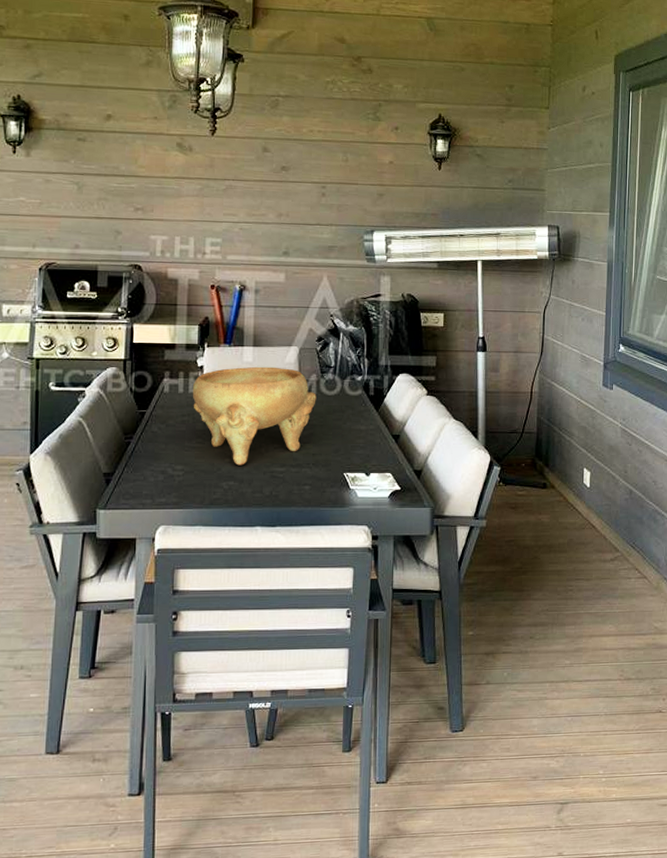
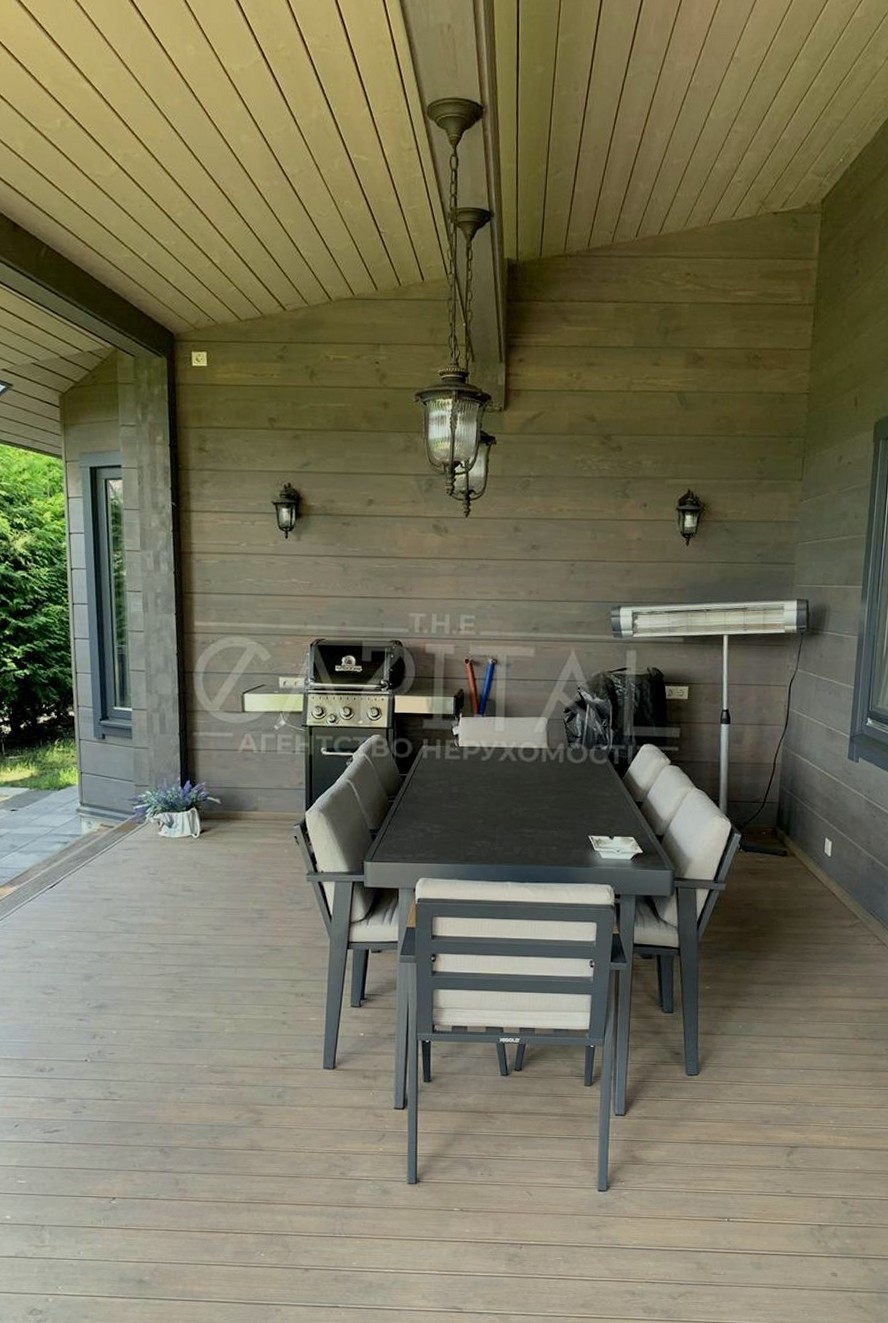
decorative bowl: present [192,366,317,466] -> none [448,735,564,826]

